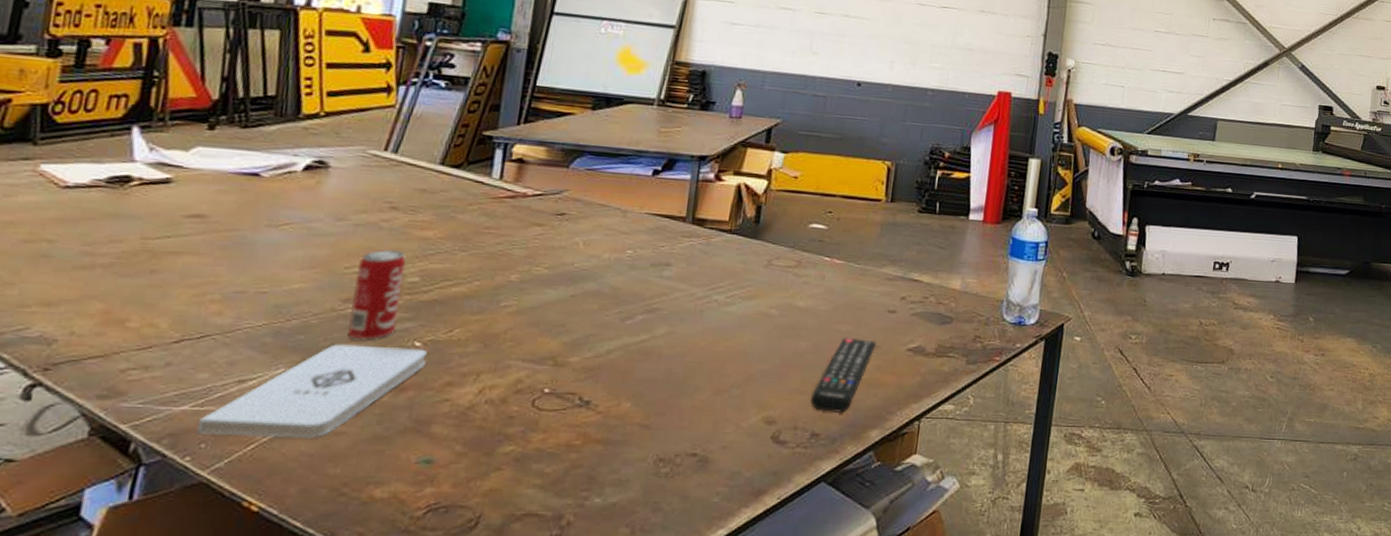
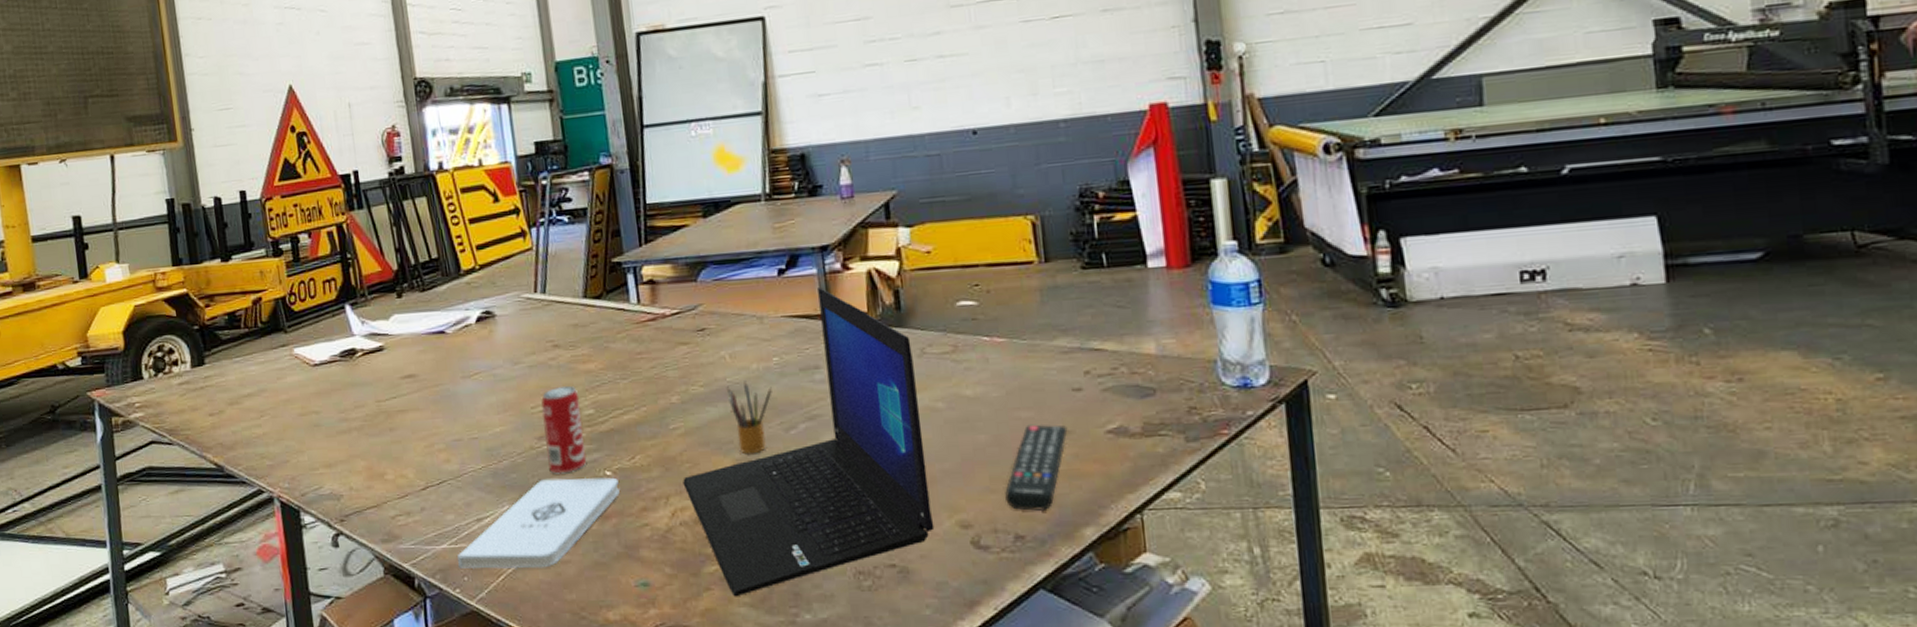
laptop: none [499,193,761,477] -> present [683,288,935,596]
pencil box: none [569,268,619,340] -> present [726,381,772,455]

